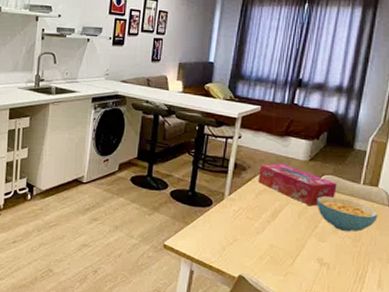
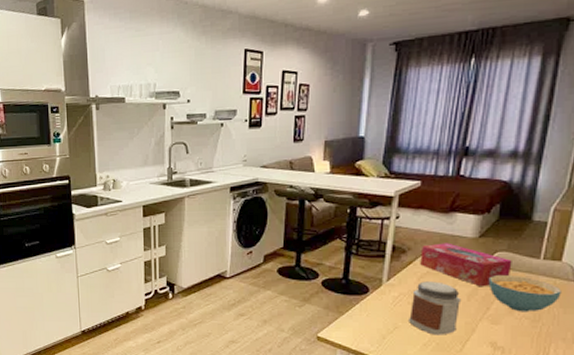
jar: none [247,198,293,250] -> present [409,281,462,335]

